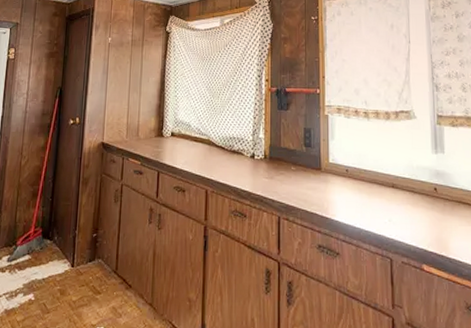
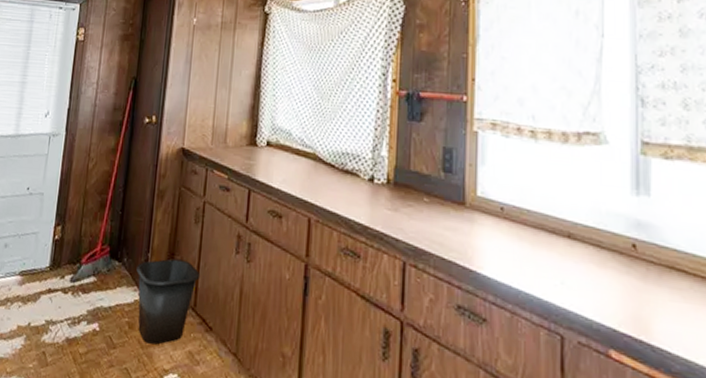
waste bin: none [66,233,121,305] -> present [136,258,201,345]

